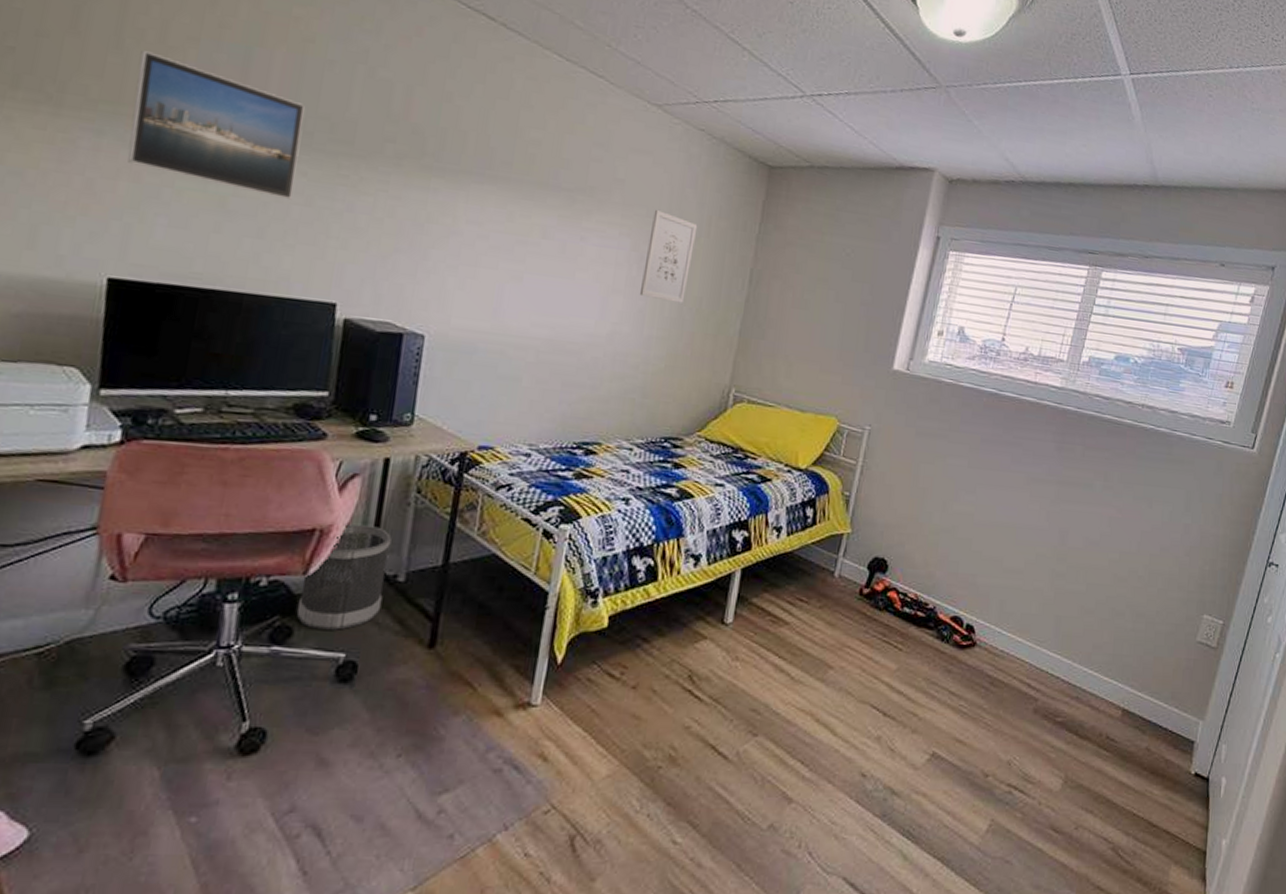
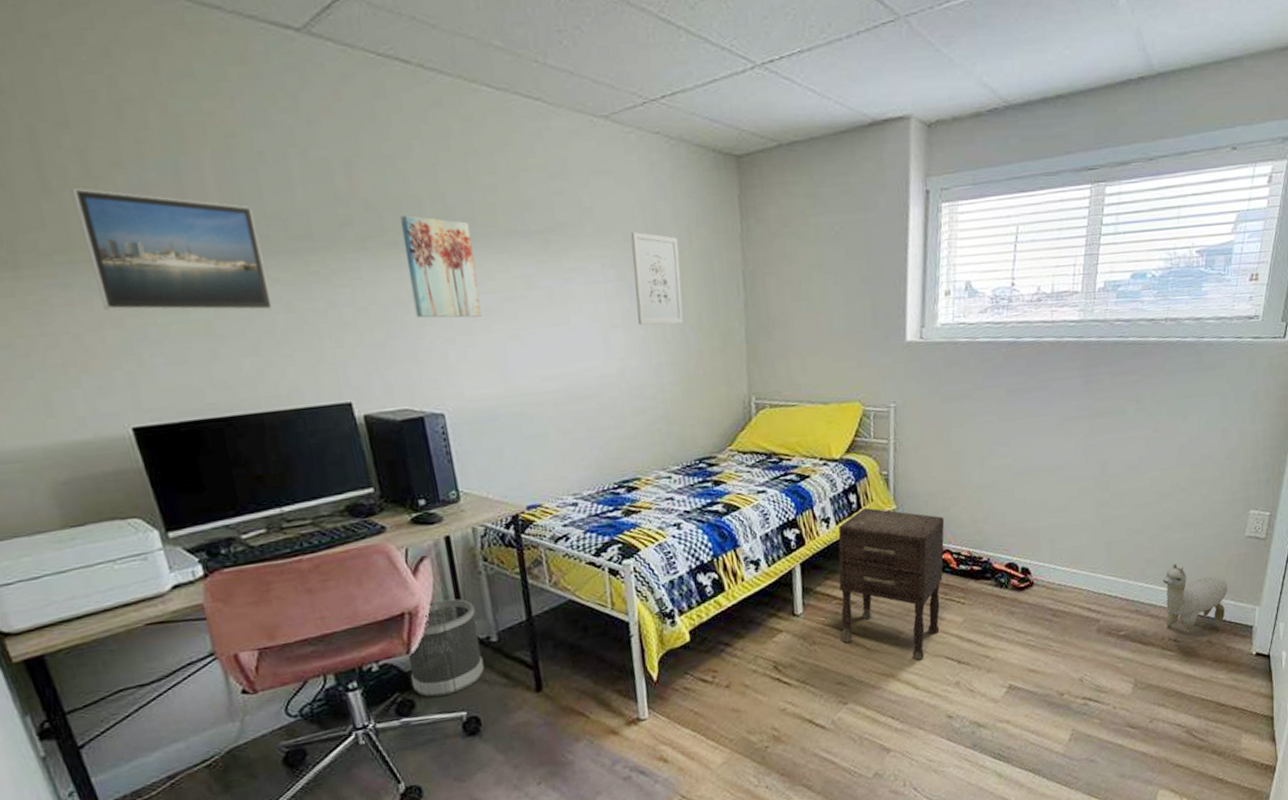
wall art: none [427,145,505,252] -> present [399,215,482,318]
nightstand: none [766,525,897,702] -> present [838,508,945,660]
plush toy: none [1106,654,1173,736] -> present [1162,563,1228,635]

